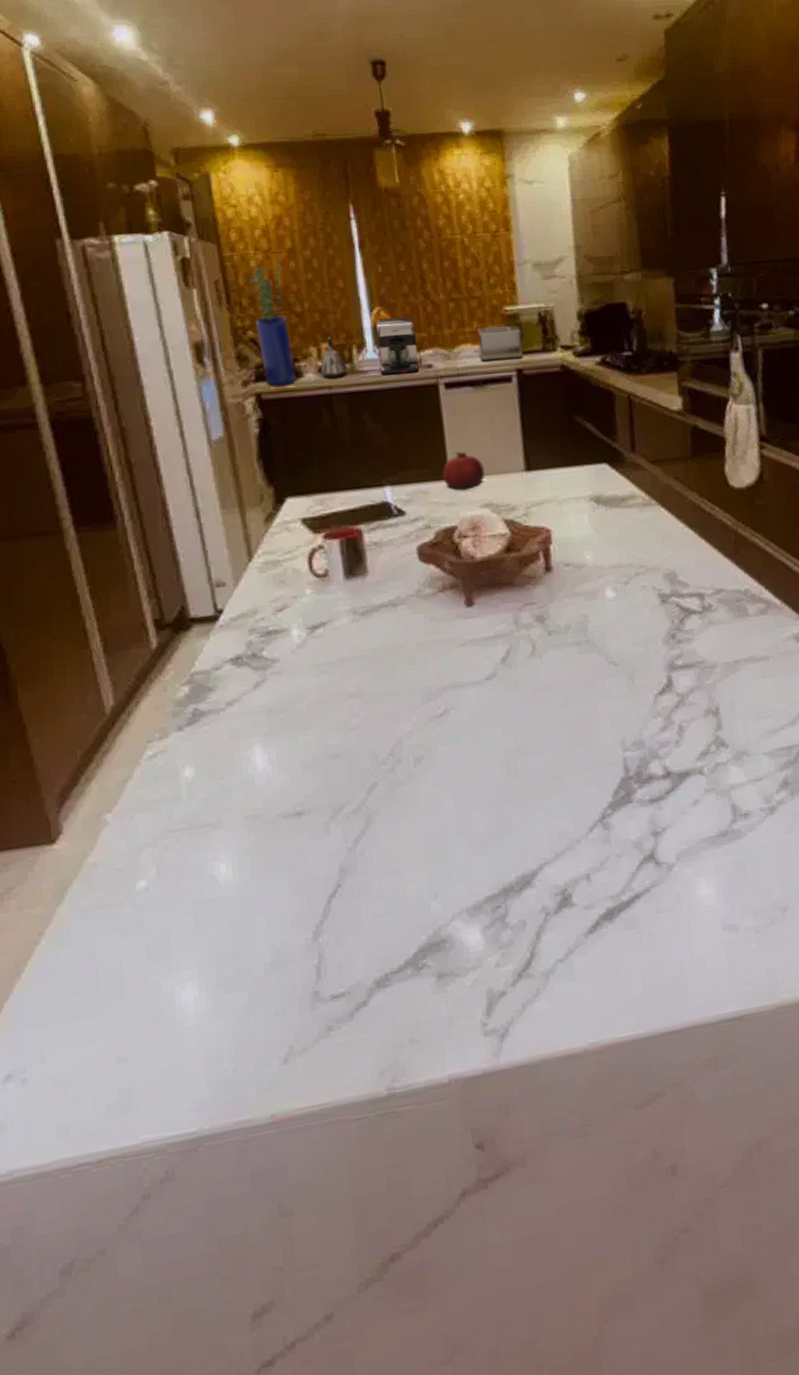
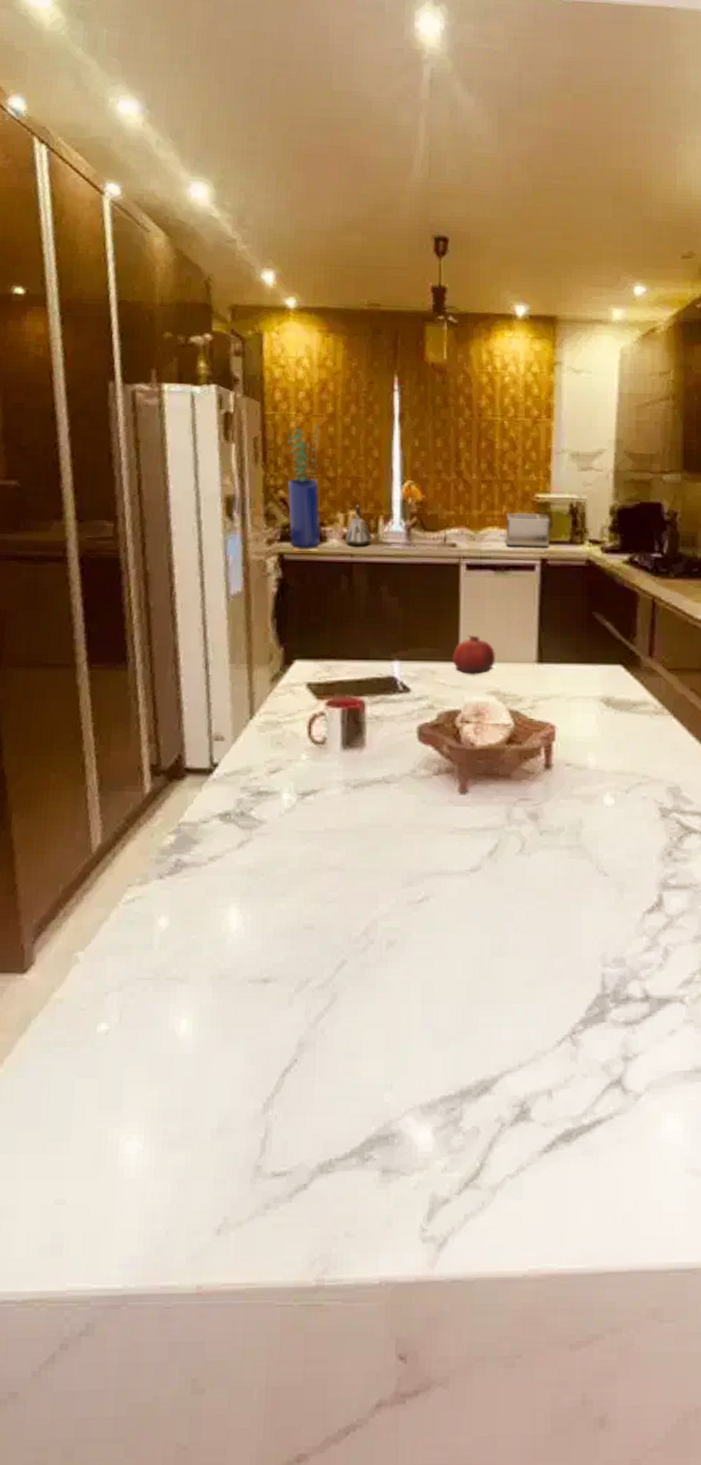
coffee maker: present [376,316,420,377] -> none [404,492,444,552]

